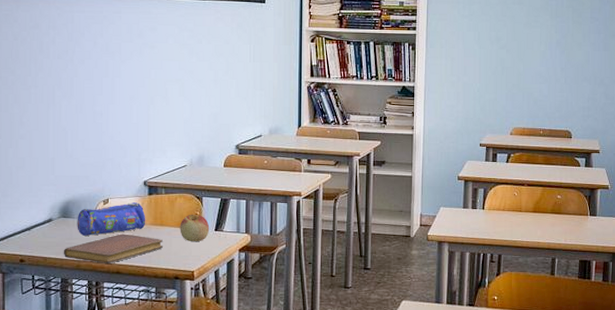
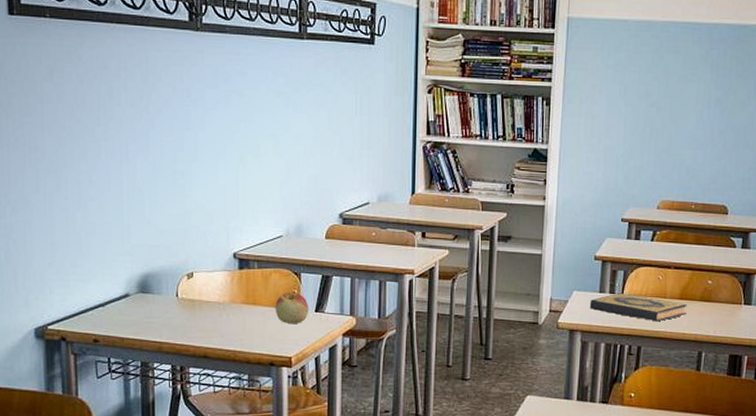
notebook: present [63,233,164,265] -> none [142,312,257,347]
pencil case: present [77,202,146,236] -> none [157,277,236,314]
hardback book: none [455,208,540,233] -> present [589,293,687,322]

